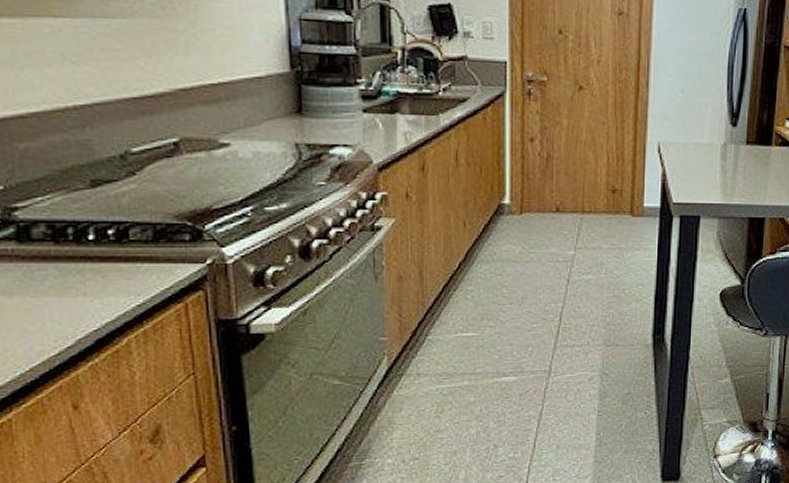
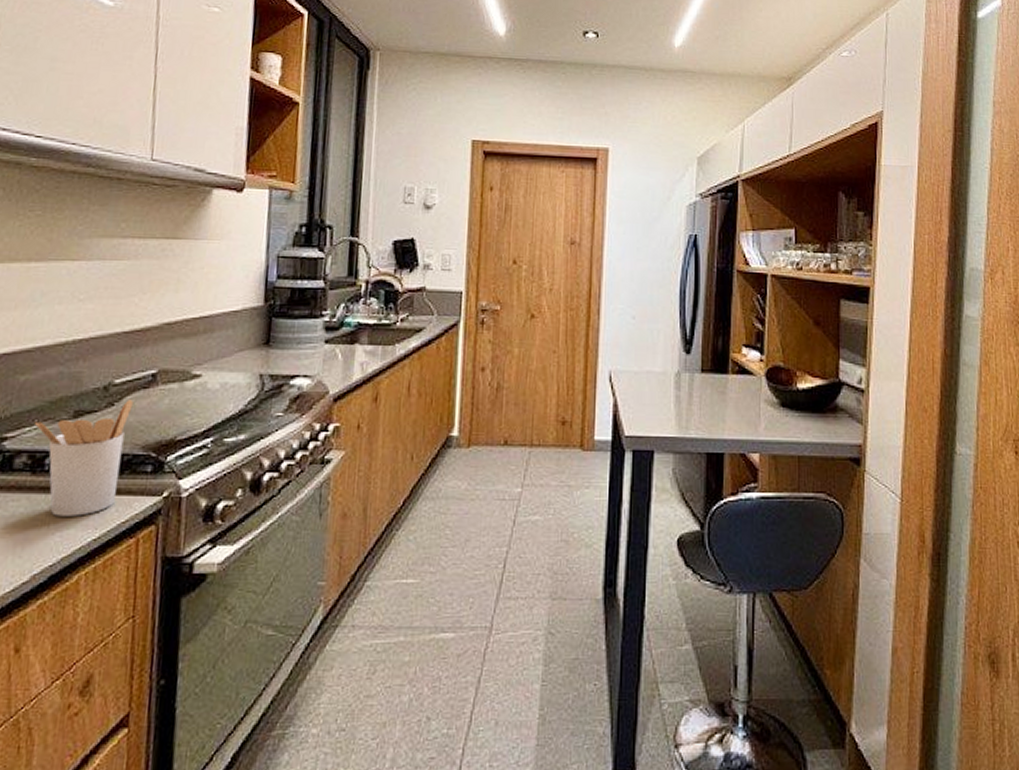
utensil holder: none [47,169,157,284] -> present [35,400,133,516]

